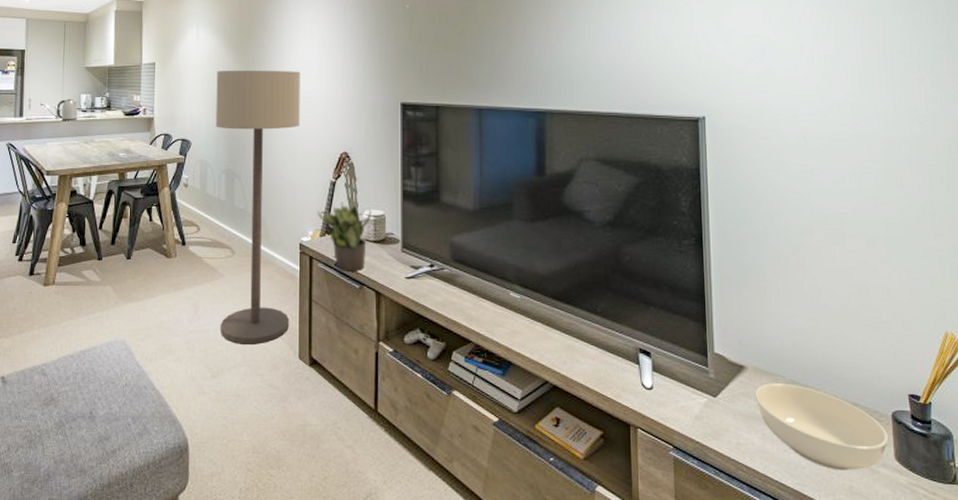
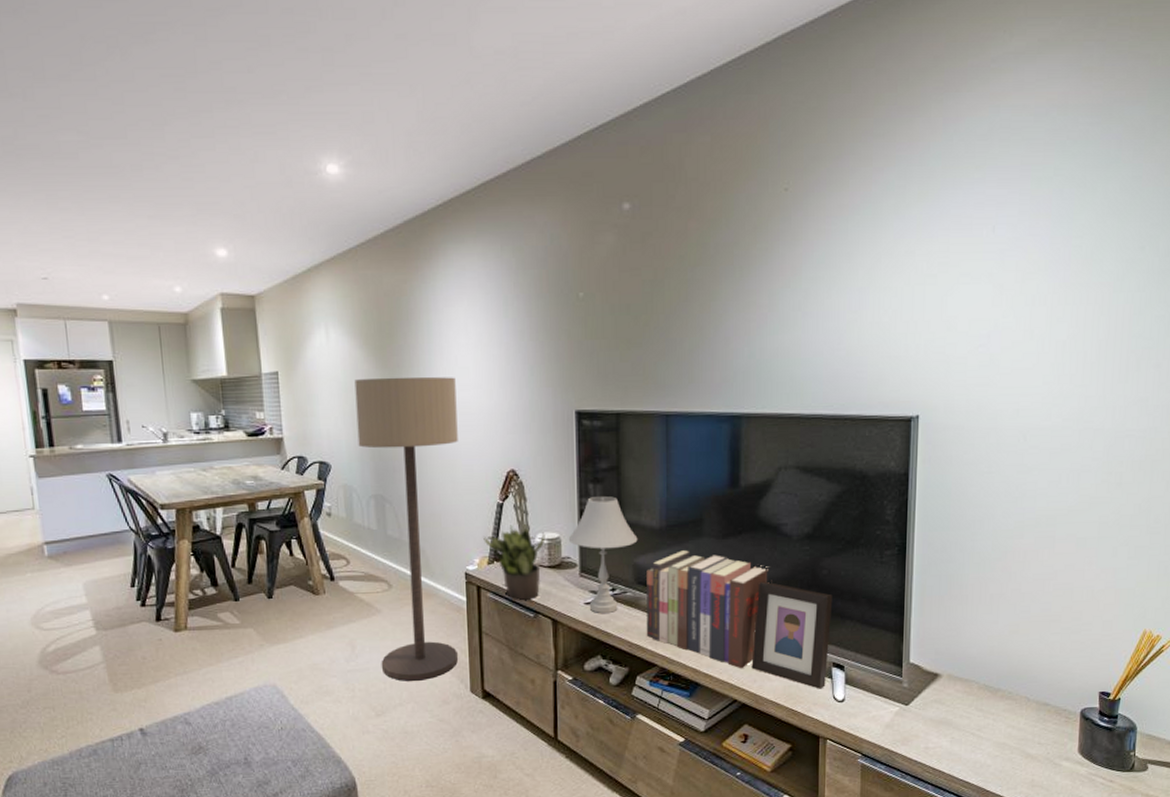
kettle: present [57,98,78,121] -> none [163,418,190,446]
table lamp: none [392,178,454,289] -> present [568,495,638,614]
books: none [461,232,578,350] -> present [646,550,772,669]
picture frame: none [561,264,636,375] -> present [751,581,833,689]
bowl: present [755,383,889,471] -> none [947,688,1075,766]

